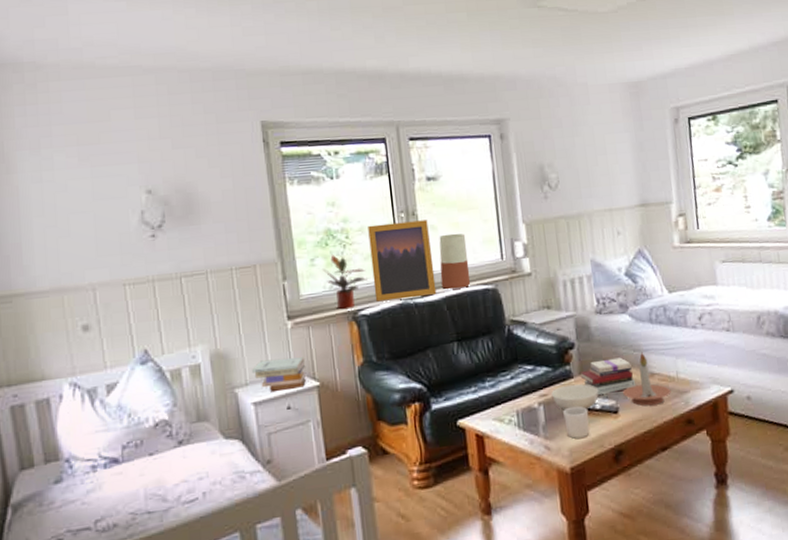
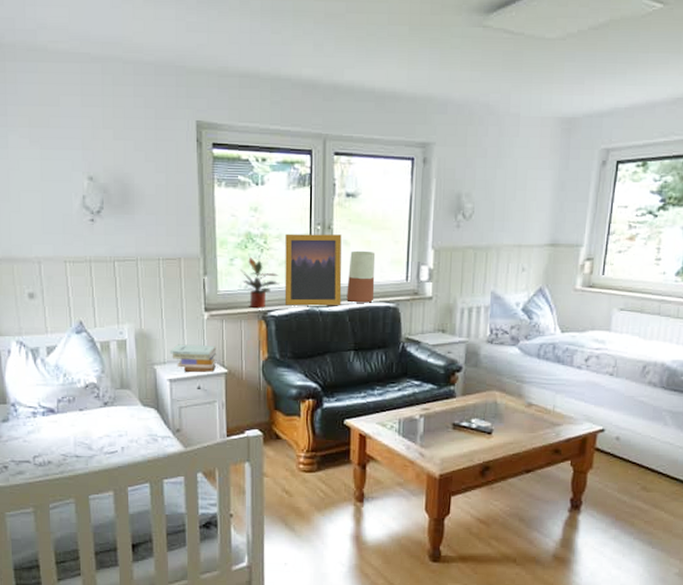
bowl: present [551,383,599,410] -> none [433,403,478,427]
mug: present [563,406,590,439] -> none [440,422,465,452]
books: present [579,357,636,395] -> none [462,385,514,416]
candle holder: present [623,352,671,406] -> none [499,383,545,432]

